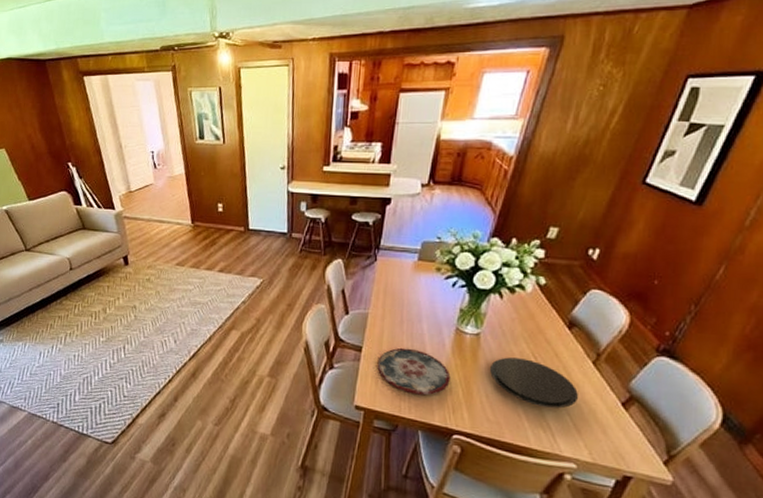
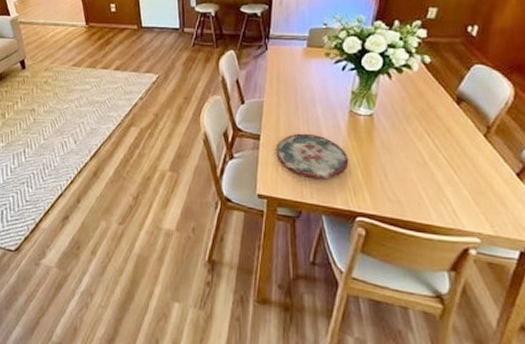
plate: present [490,357,578,409] -> none [386,136,474,183]

